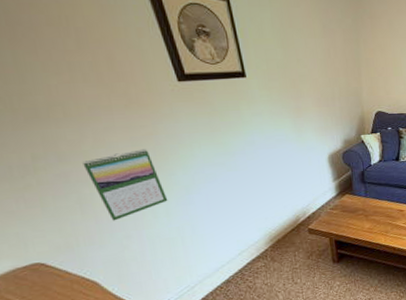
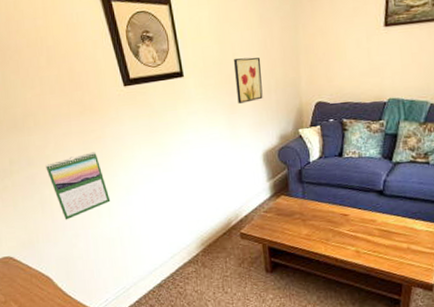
wall art: none [298,63,328,108] -> present [234,57,263,104]

